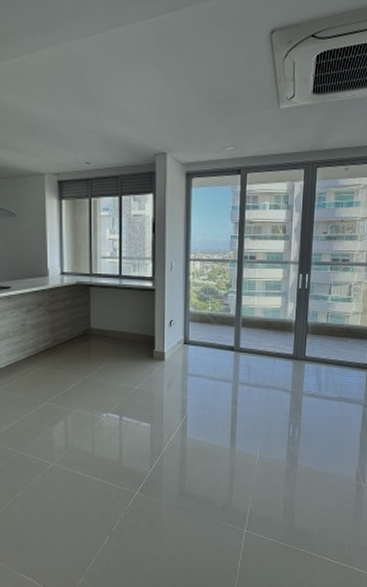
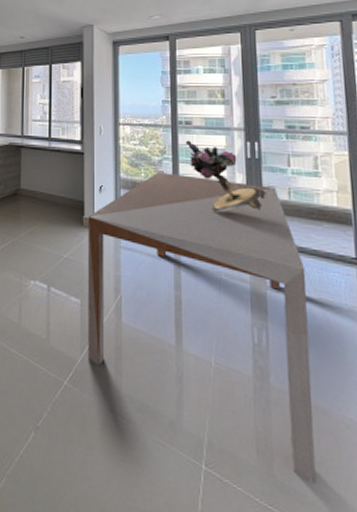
table: none [156,305,332,524] -> present [87,172,316,484]
bouquet: none [248,274,310,338] -> present [185,140,266,213]

